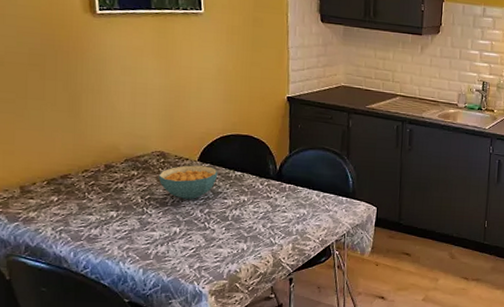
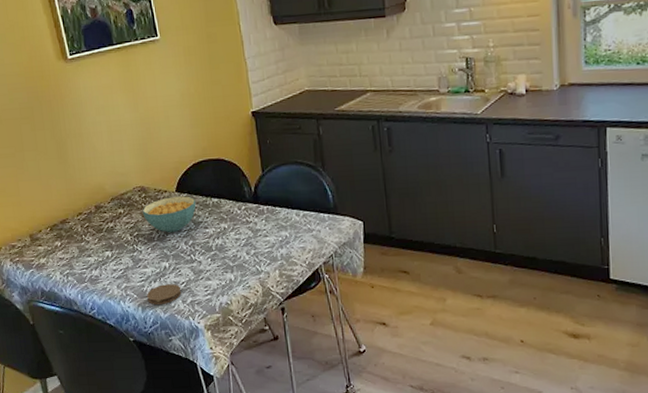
coaster: none [150,249,190,268] -> present [146,284,182,304]

